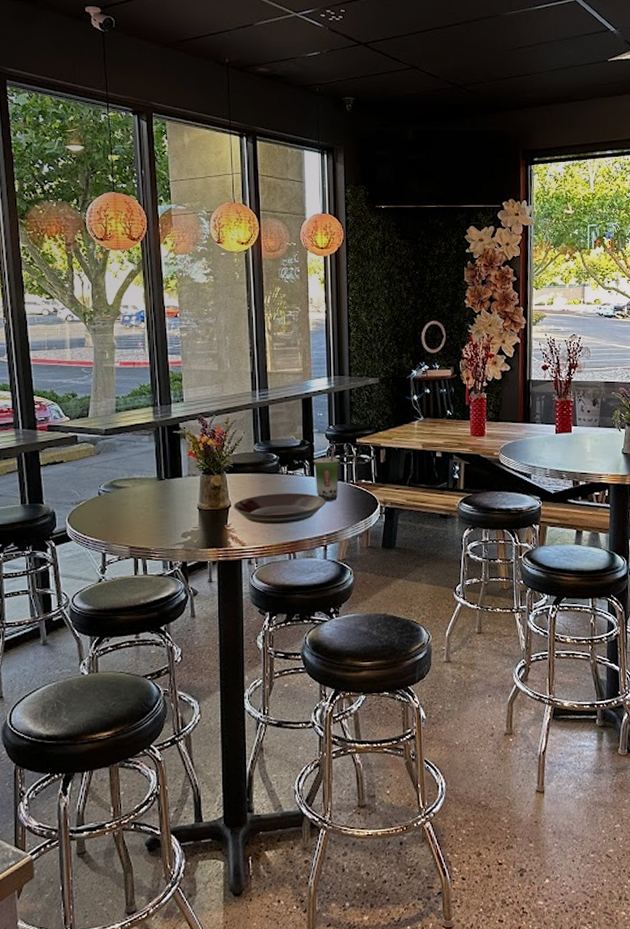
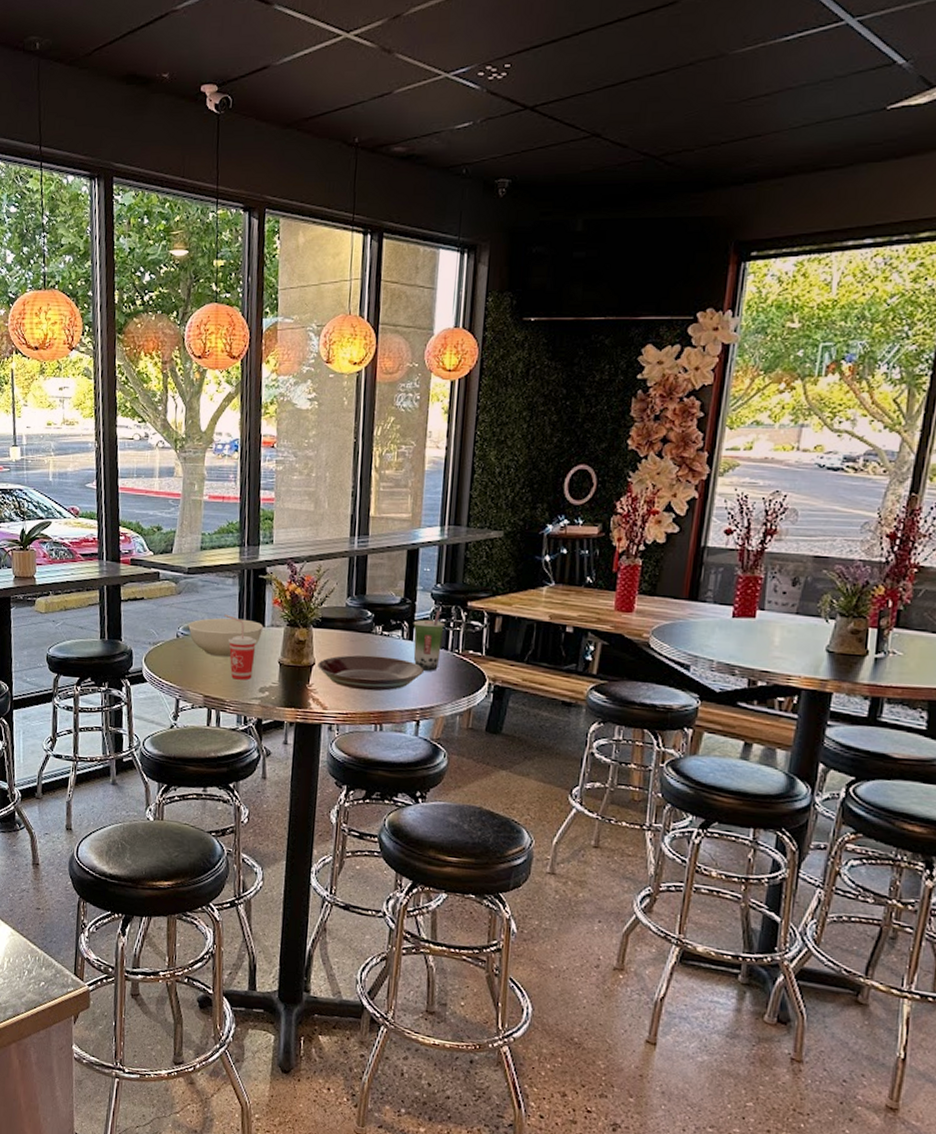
bowl: none [109,472,180,509] -> present [188,618,263,658]
beverage cup: none [143,468,175,528] -> present [224,613,256,680]

